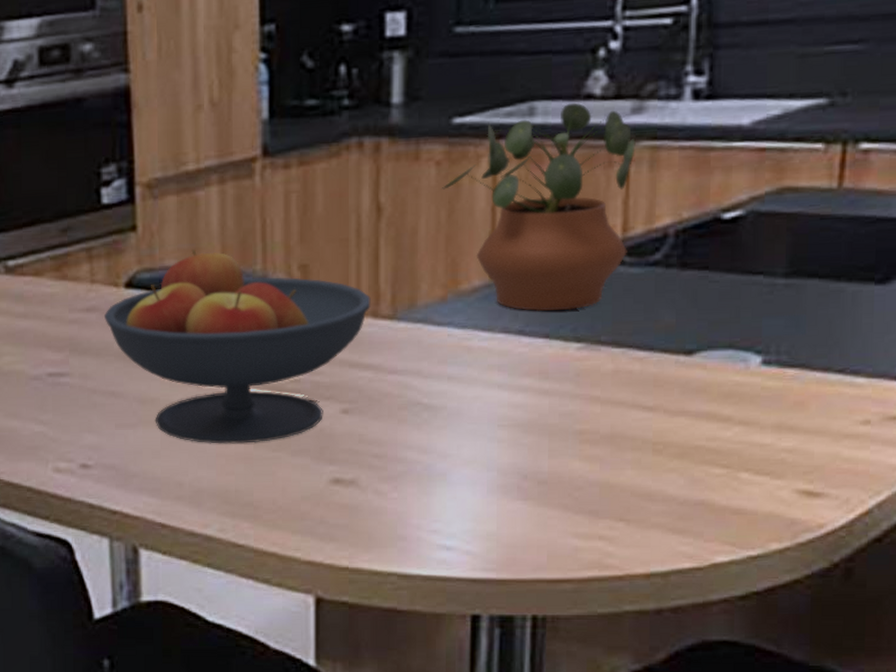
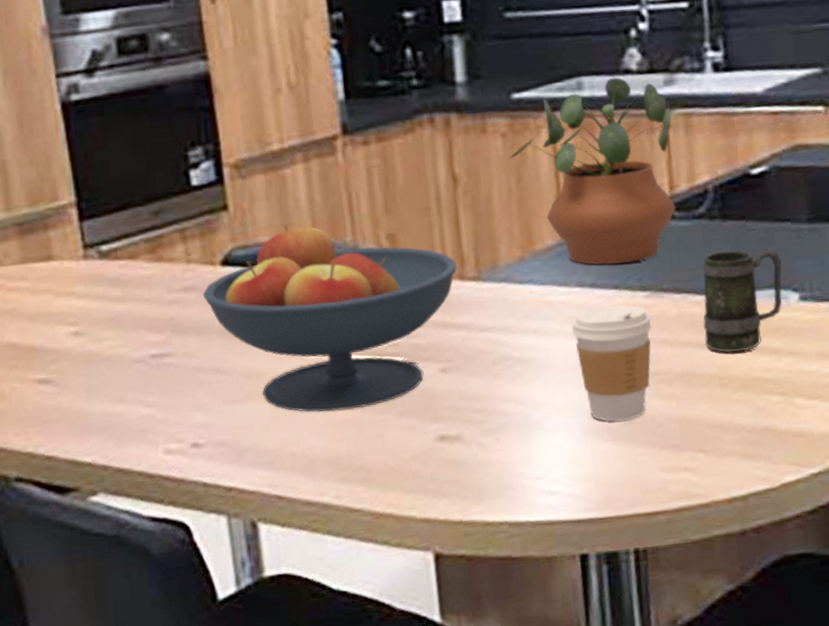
coffee cup: none [490,356,582,480] -> present [572,305,652,422]
mug: none [641,303,746,417] -> present [702,248,783,353]

